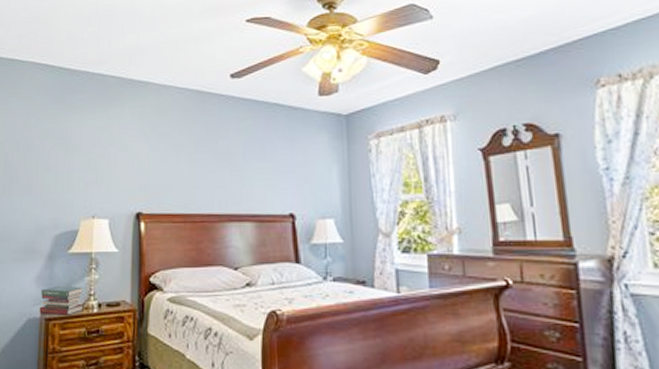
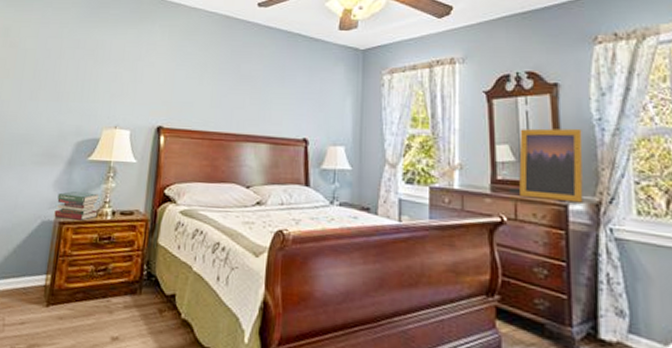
picture frame: none [521,180,595,260] -> present [518,128,584,203]

